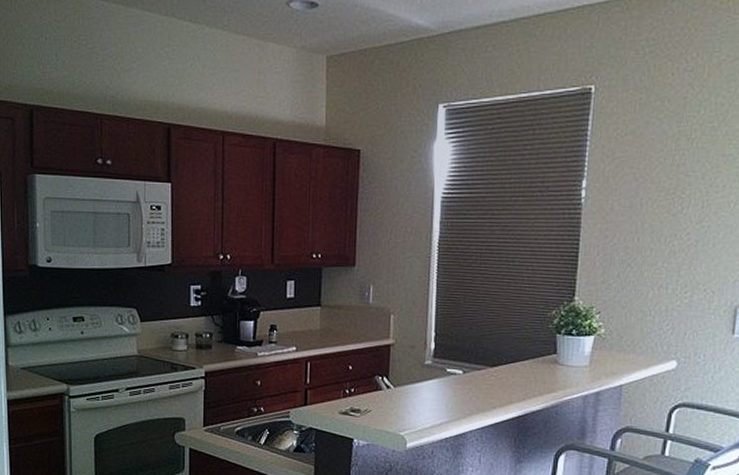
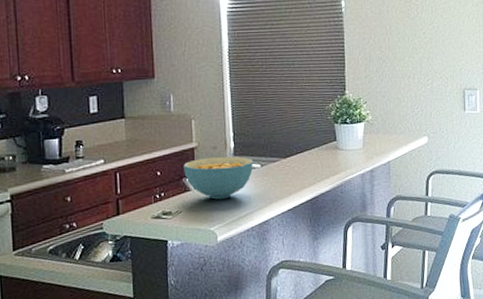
cereal bowl: none [377,356,455,403] -> present [183,156,254,200]

